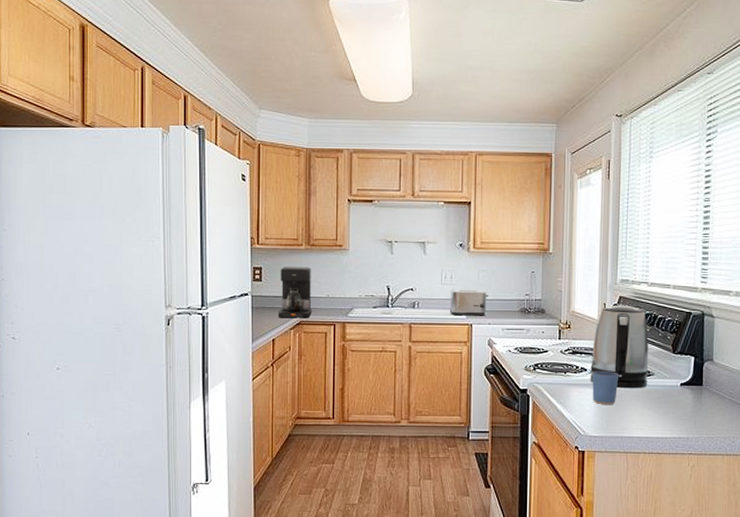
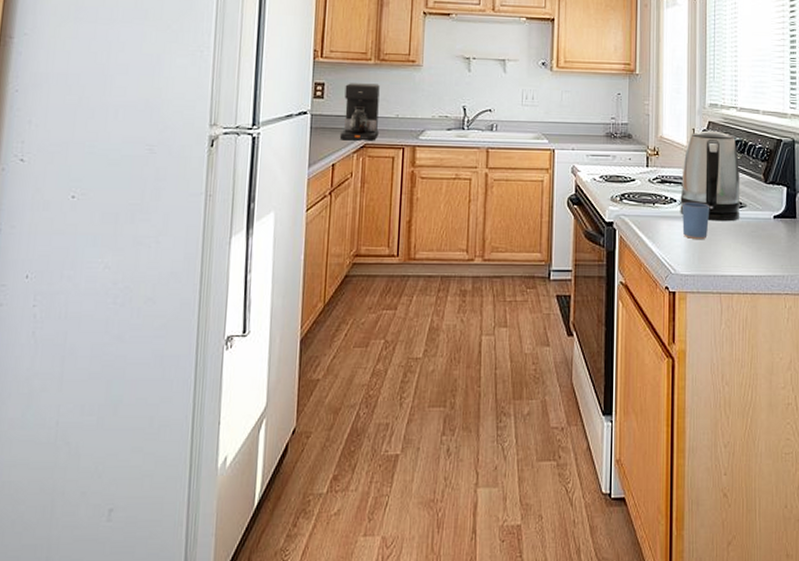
toaster: present [449,289,489,316] -> none [530,111,572,141]

